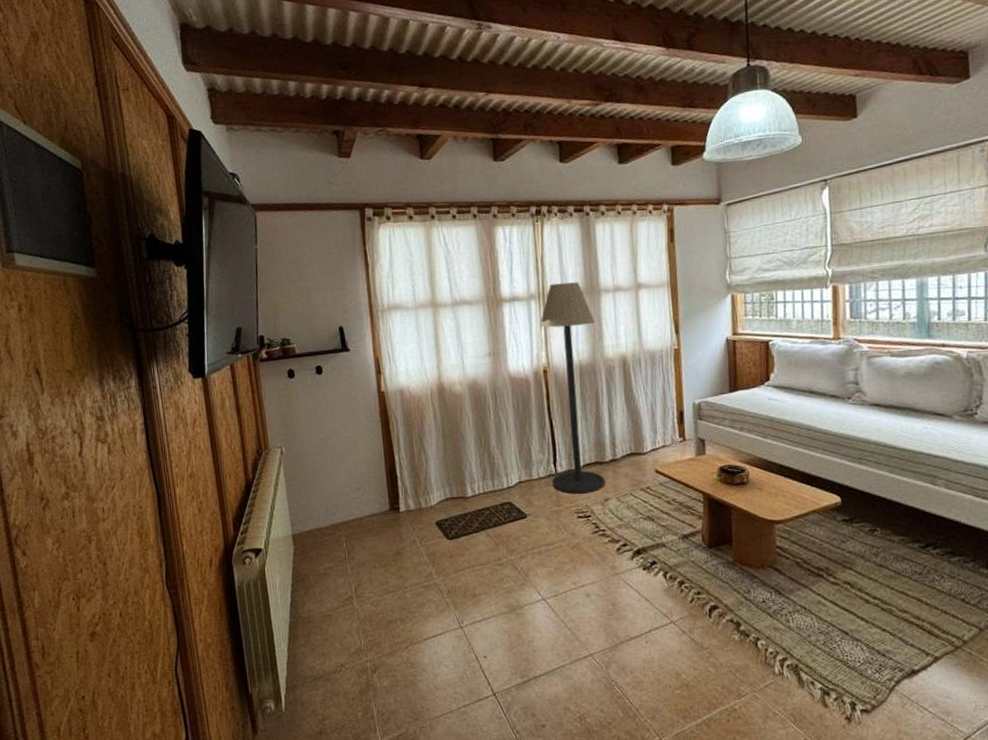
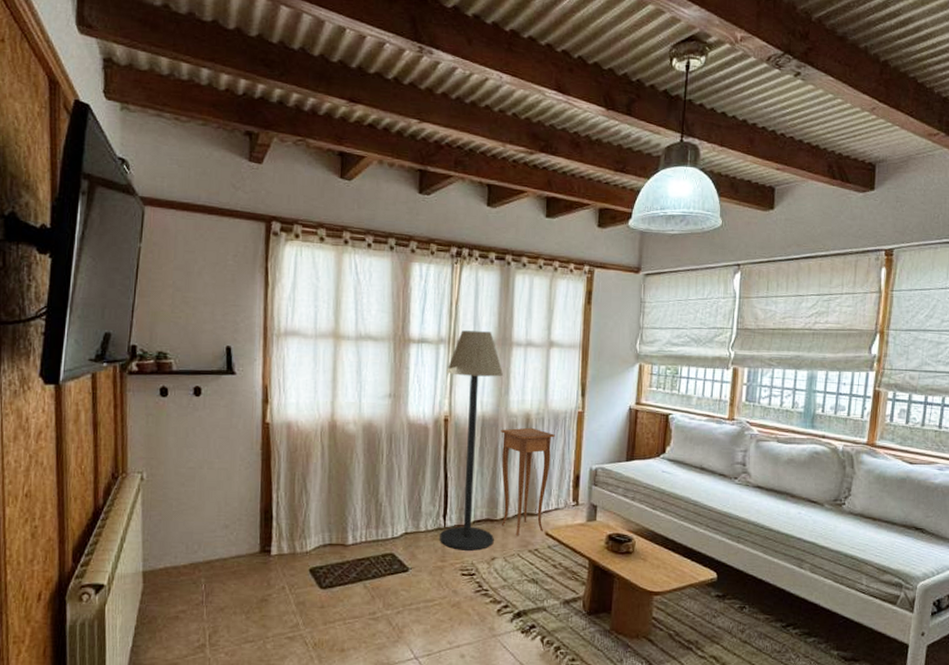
side table: none [599,369,654,475] -> present [501,427,555,535]

